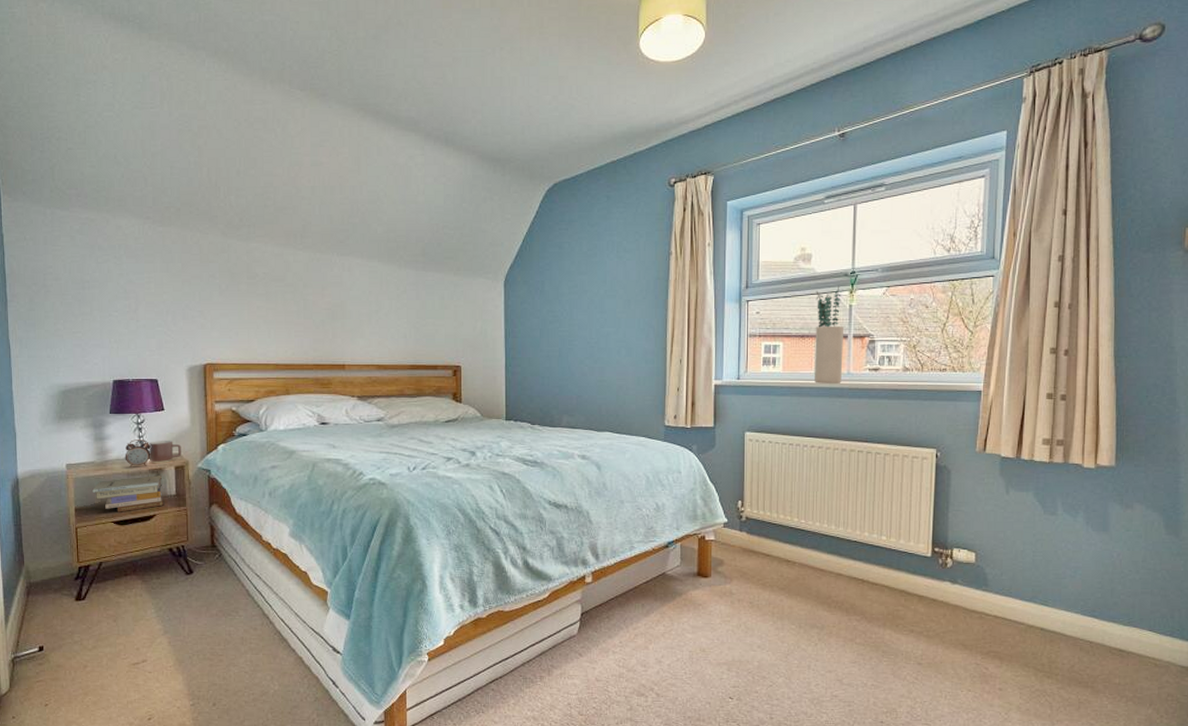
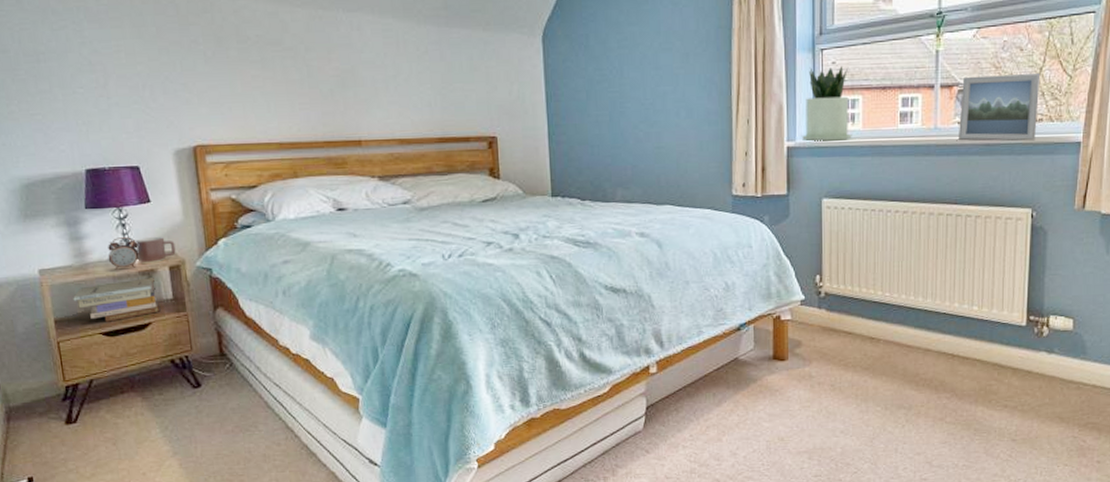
planter: none [727,316,773,381] -> present [801,66,852,142]
vase: present [813,285,843,385] -> none [897,28,929,142]
picture frame: none [868,327,944,388] -> present [958,72,1041,142]

